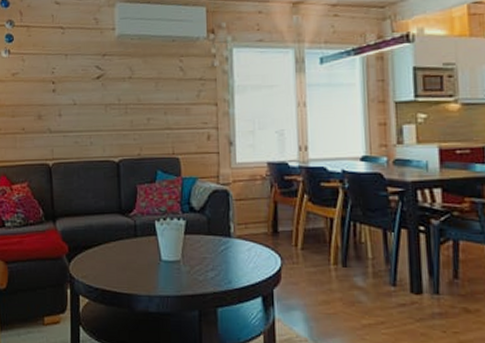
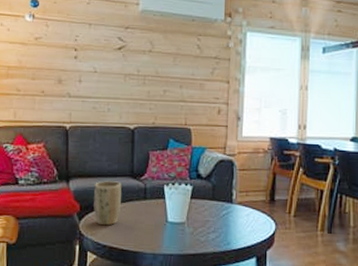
plant pot: none [82,219,111,267] -> present [94,181,122,226]

